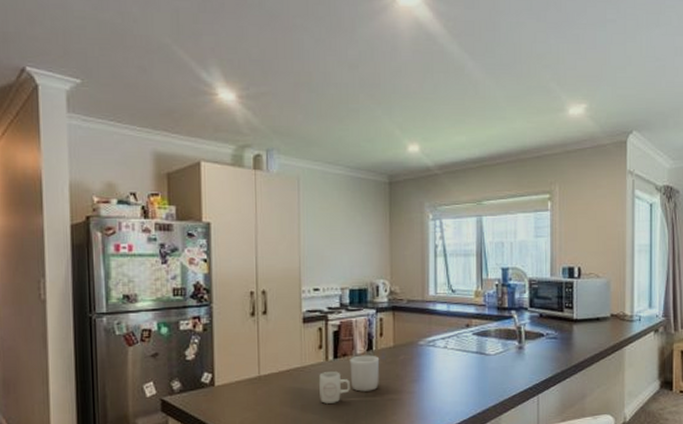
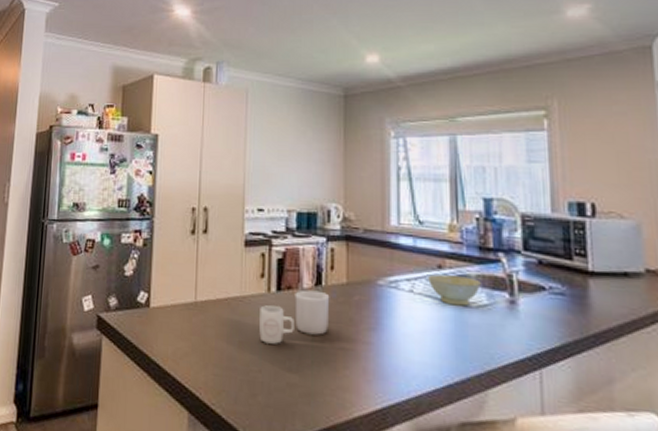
bowl: none [459,332,498,355] -> present [428,274,481,306]

